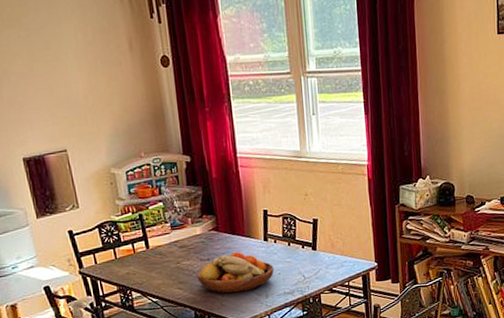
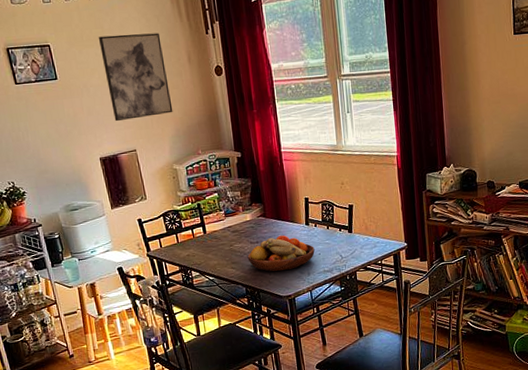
wall art: none [21,14,111,117] -> present [98,33,173,122]

